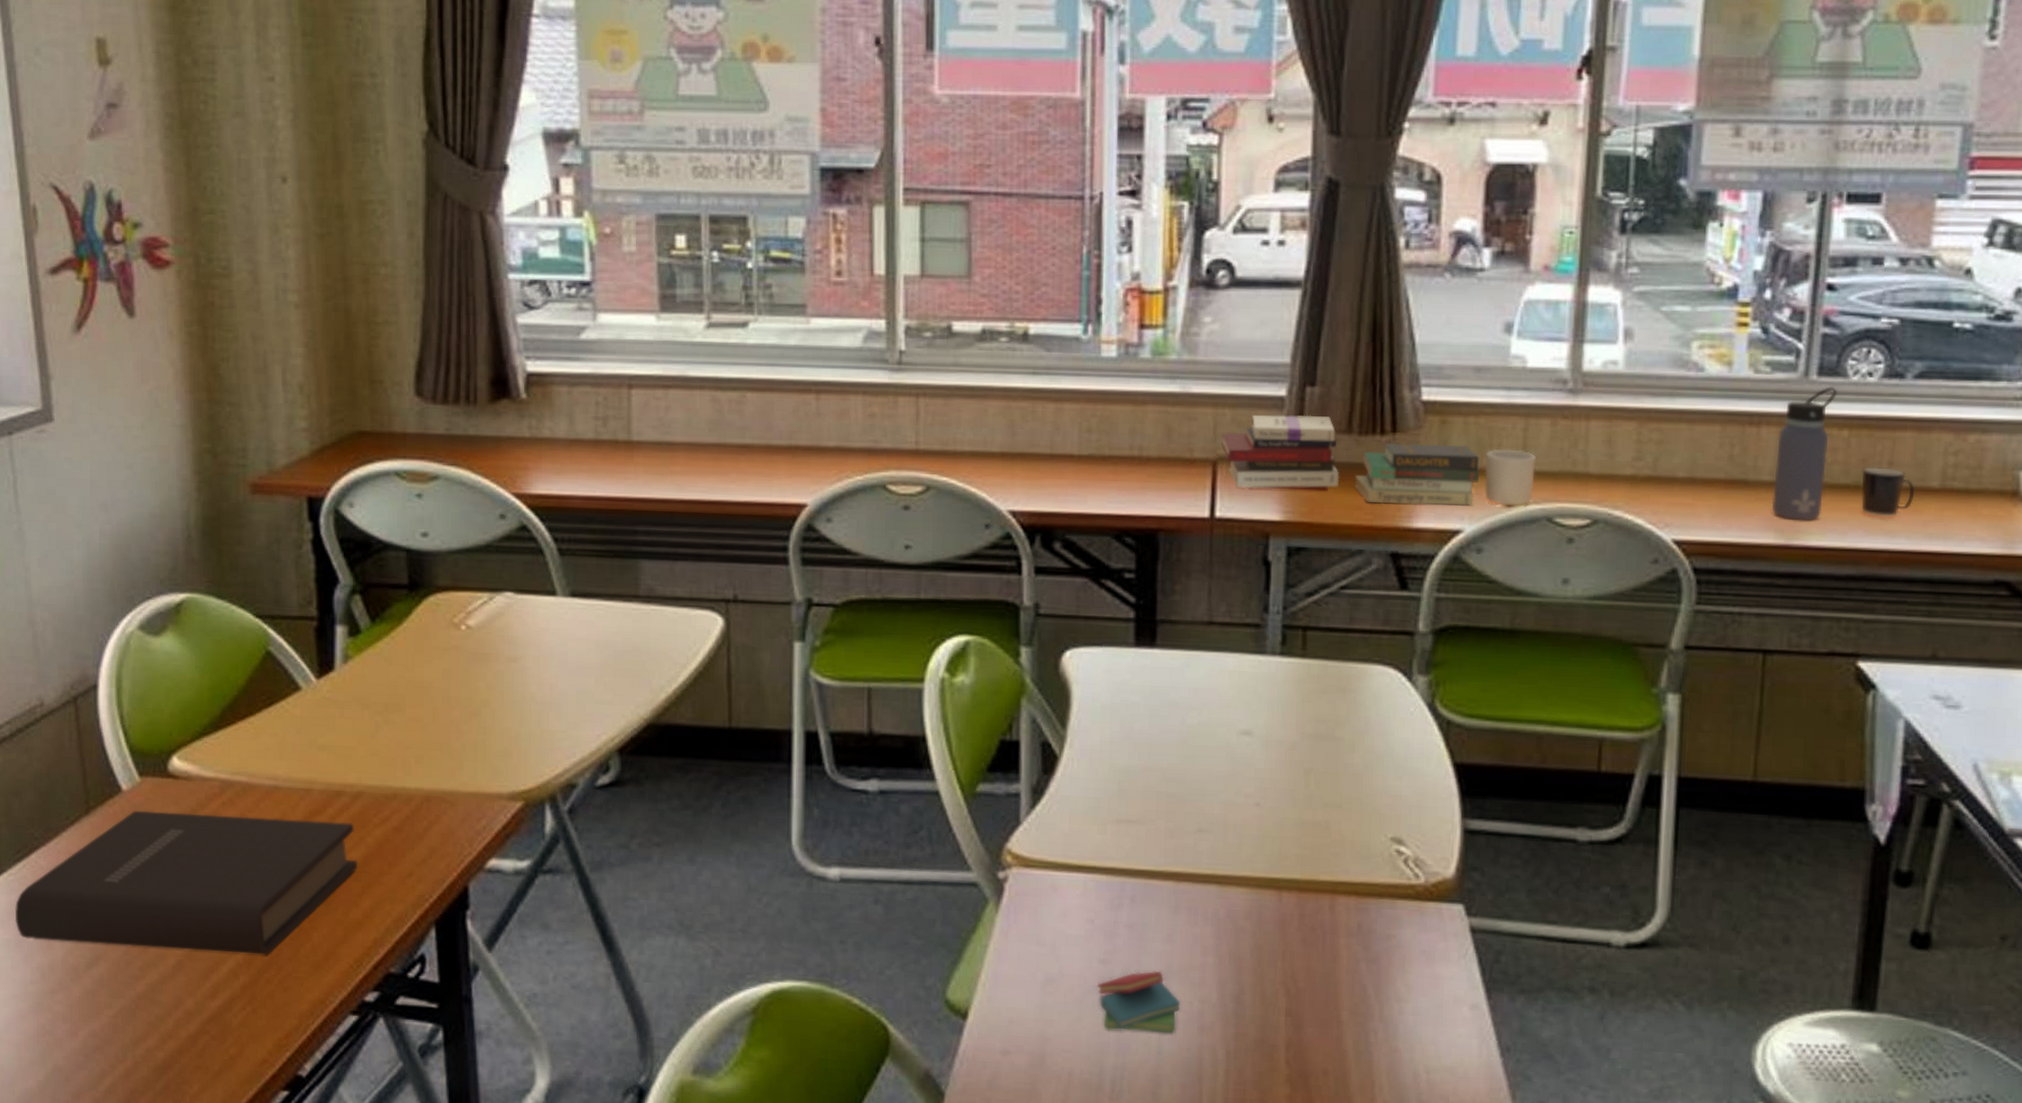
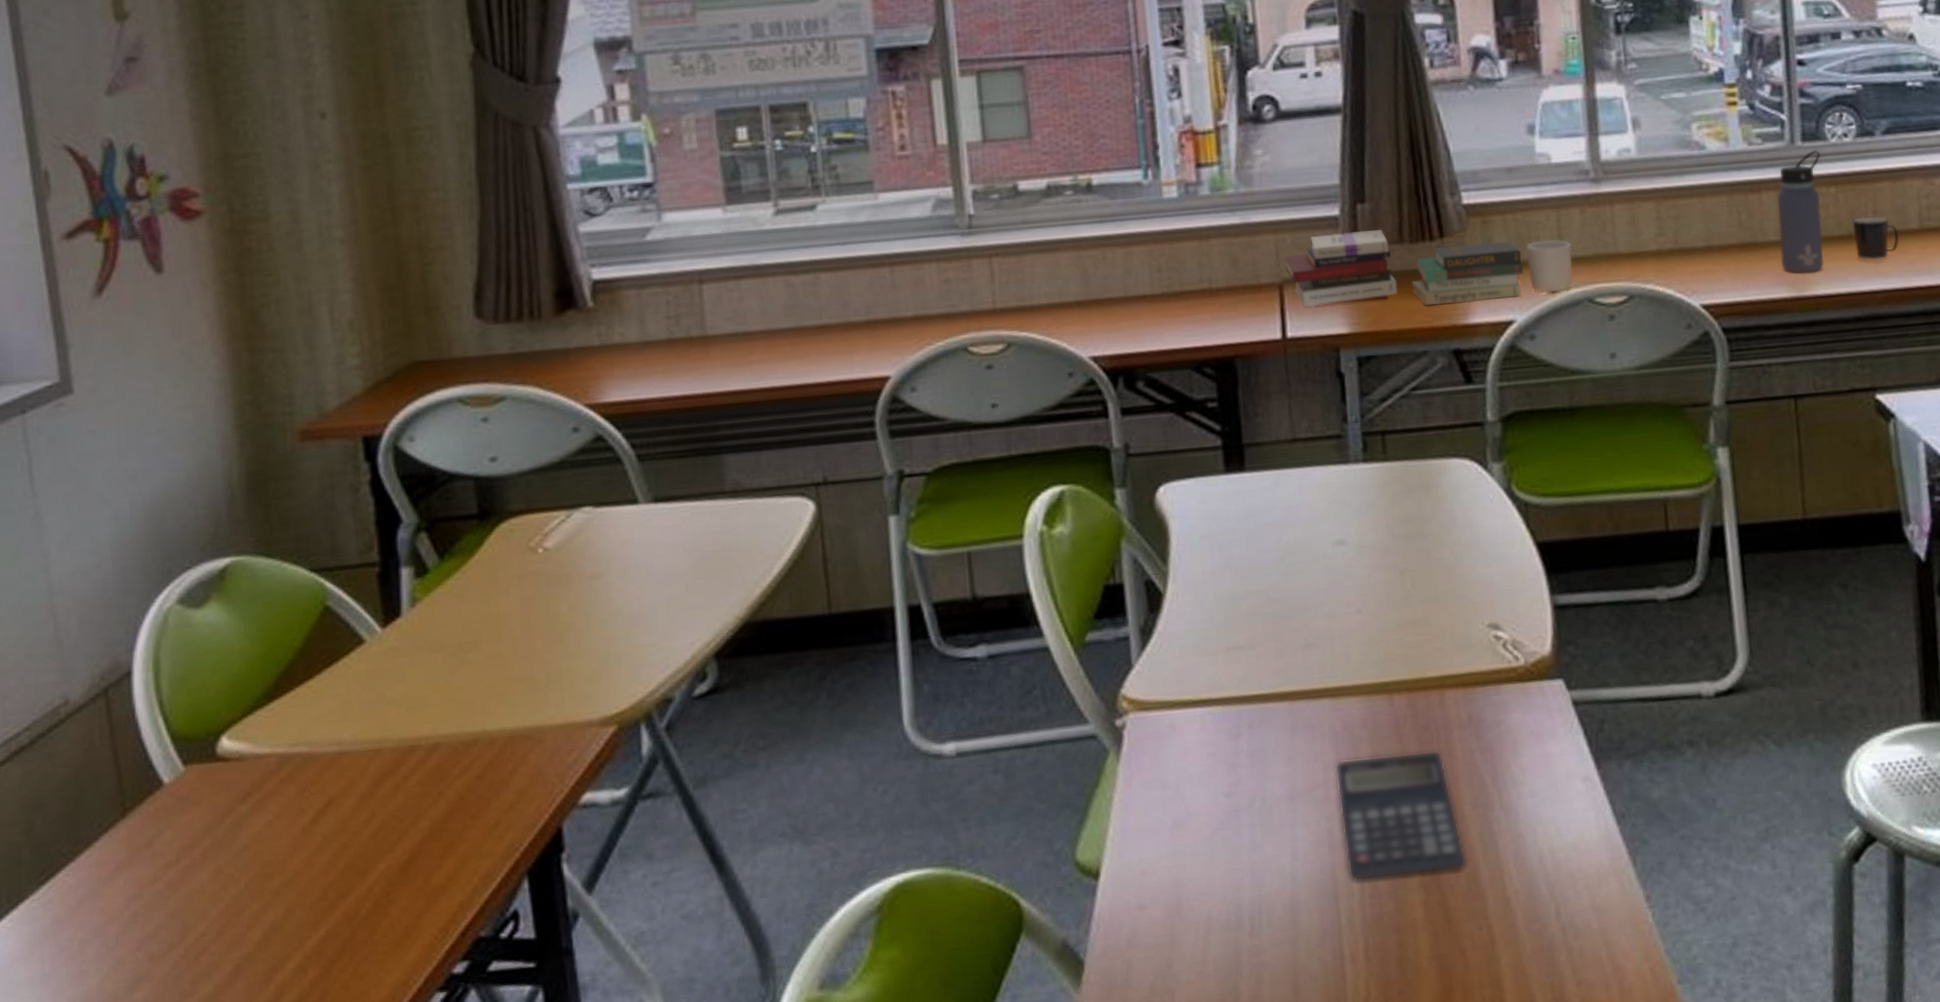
book: present [15,810,358,955] -> none [39,779,438,972]
sticky notes: present [1096,970,1181,1032] -> none [1224,794,1309,864]
calculator: none [1213,946,1337,1072] -> present [1334,750,1466,880]

